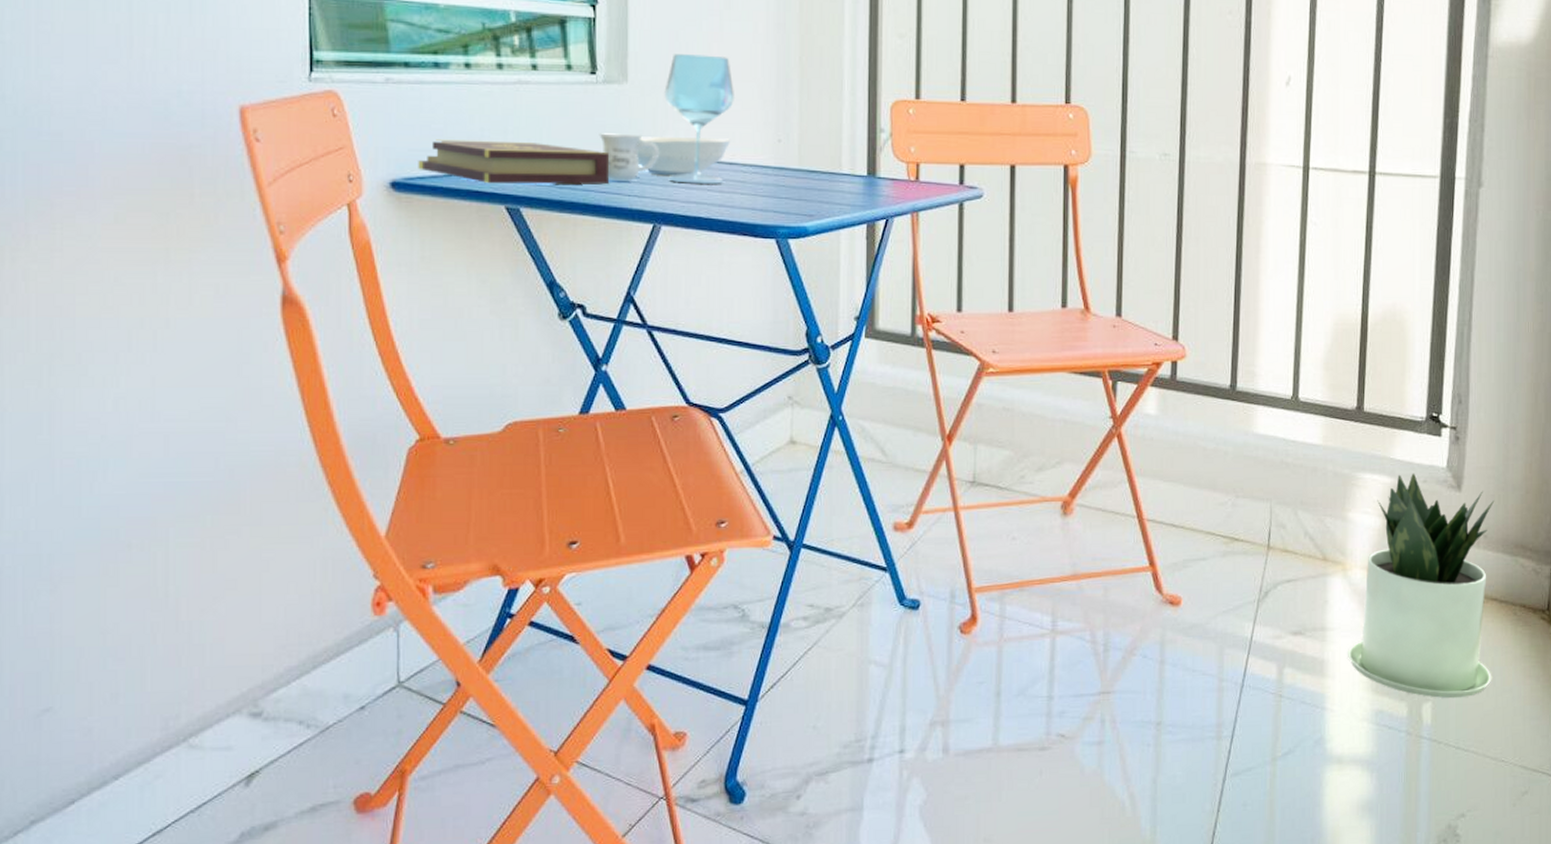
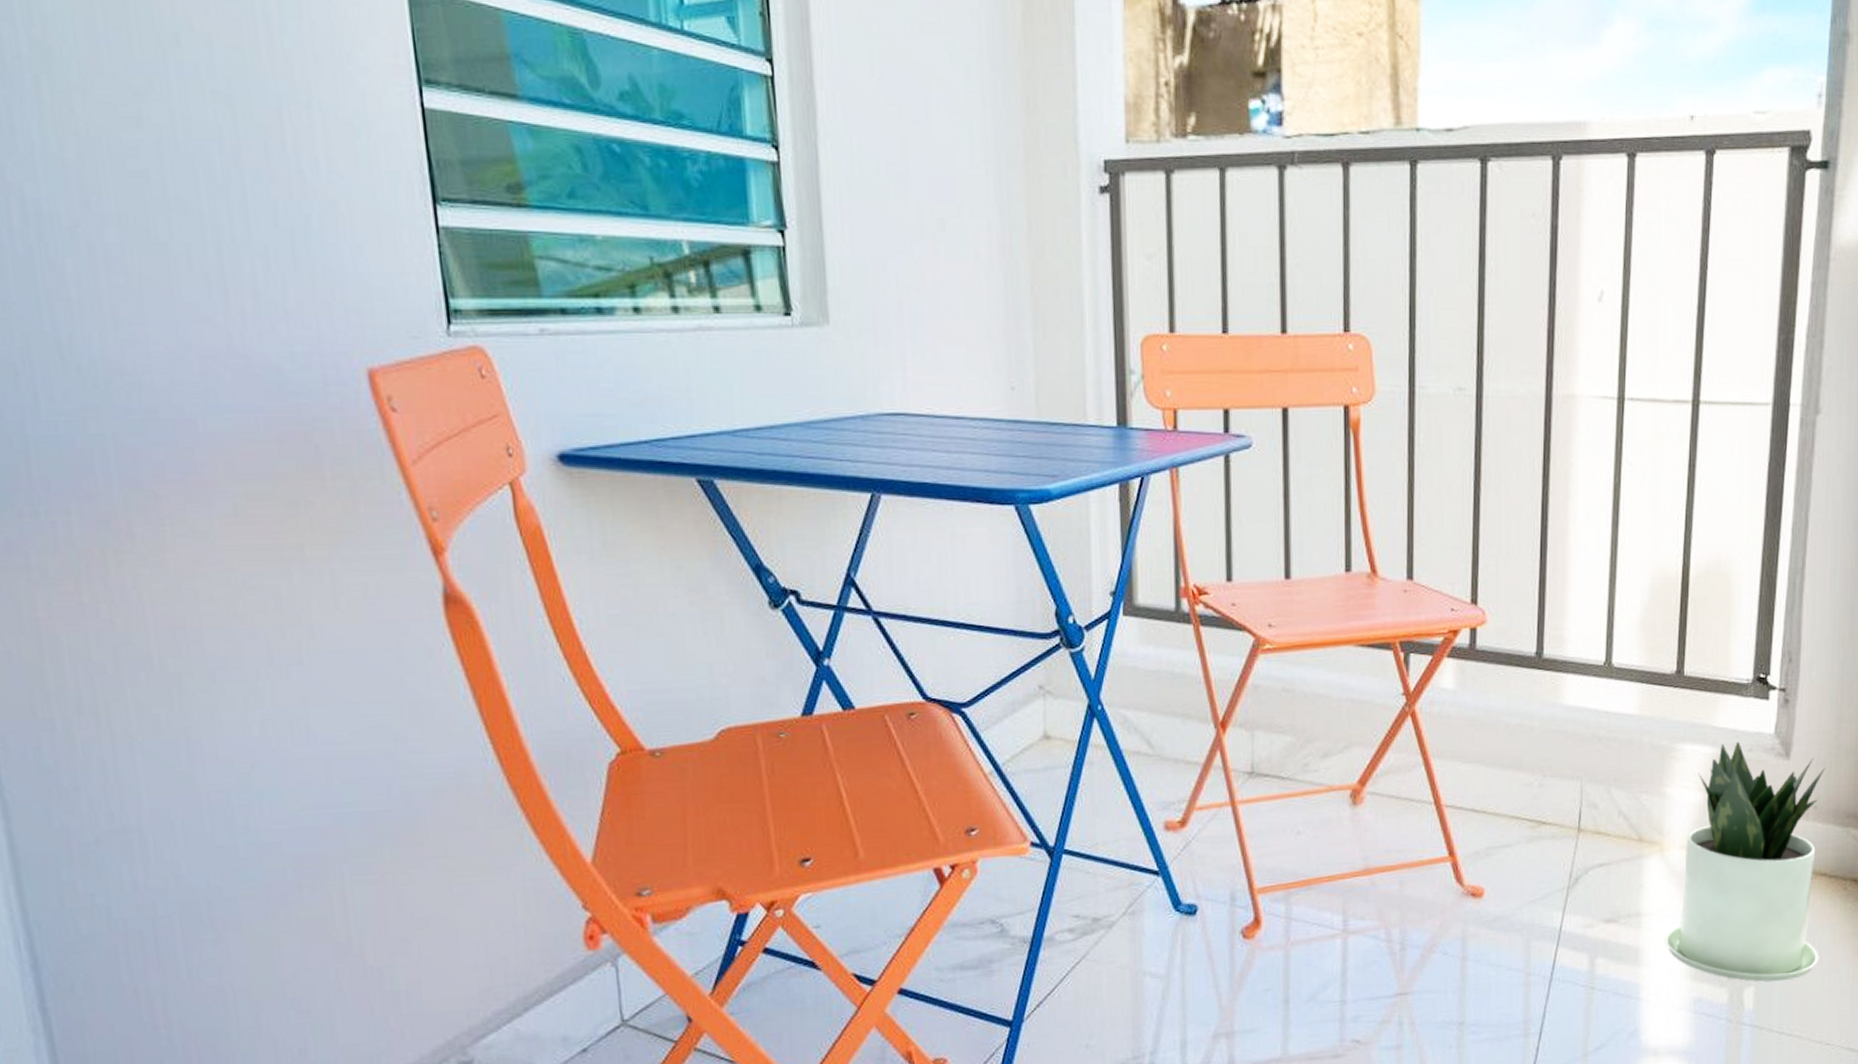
book: present [418,139,610,185] -> none [588,400,817,451]
mug: present [599,133,660,181] -> none [799,386,873,443]
bowl: present [636,137,731,176] -> none [845,388,956,436]
wine glass: present [664,54,736,184] -> none [873,287,958,443]

